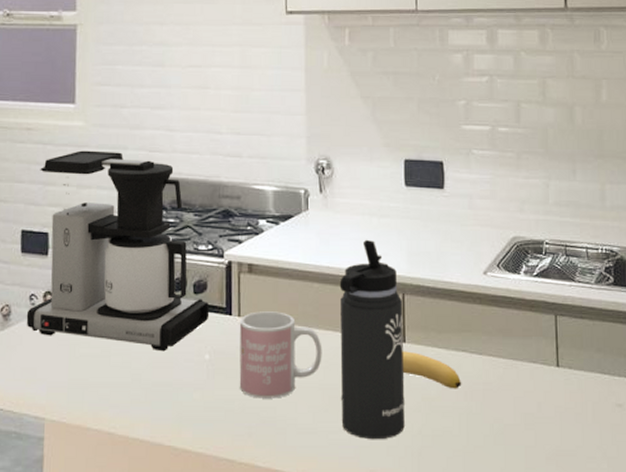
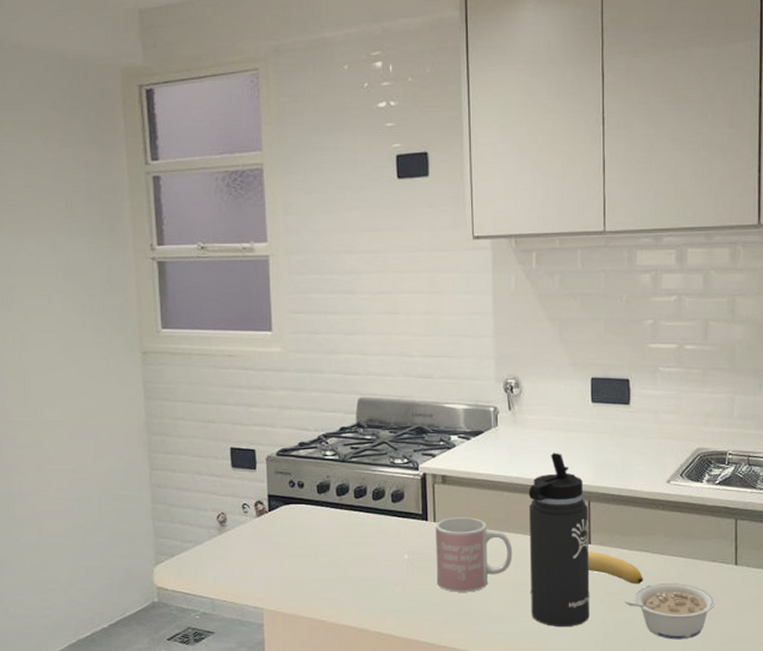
coffee maker: present [26,150,210,352] -> none [240,374,407,552]
legume: none [442,387,538,454] -> present [625,582,716,640]

